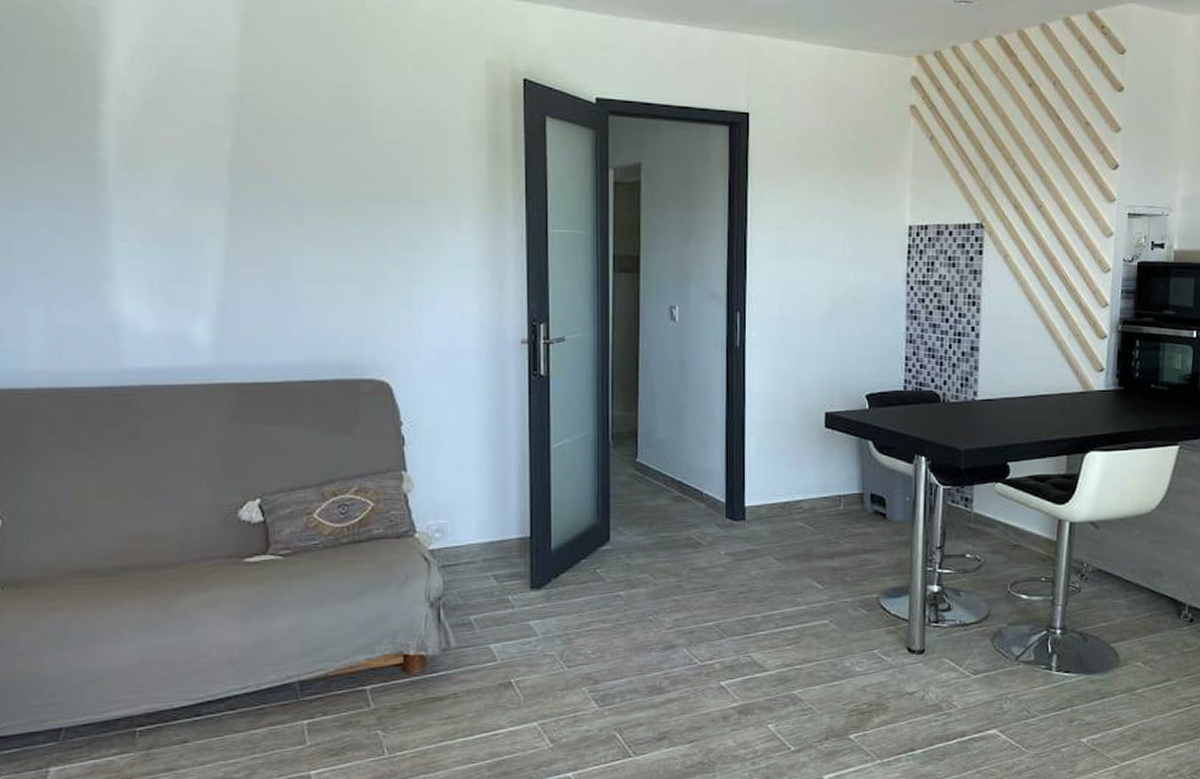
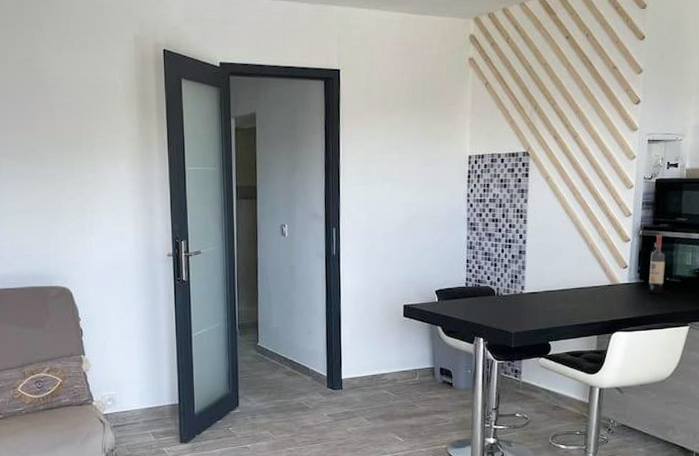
wine bottle: none [1129,331,1150,405] -> present [648,235,666,294]

